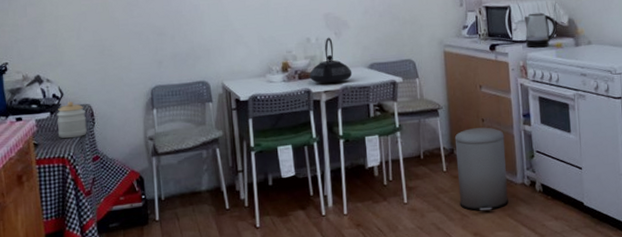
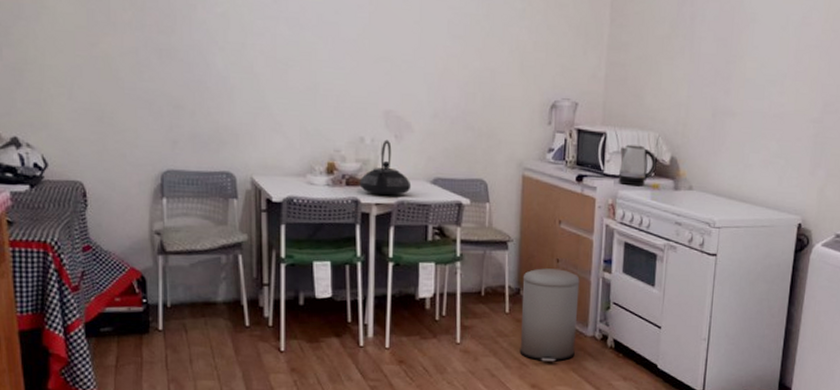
jar: present [56,101,87,139] -> none [37,174,77,221]

